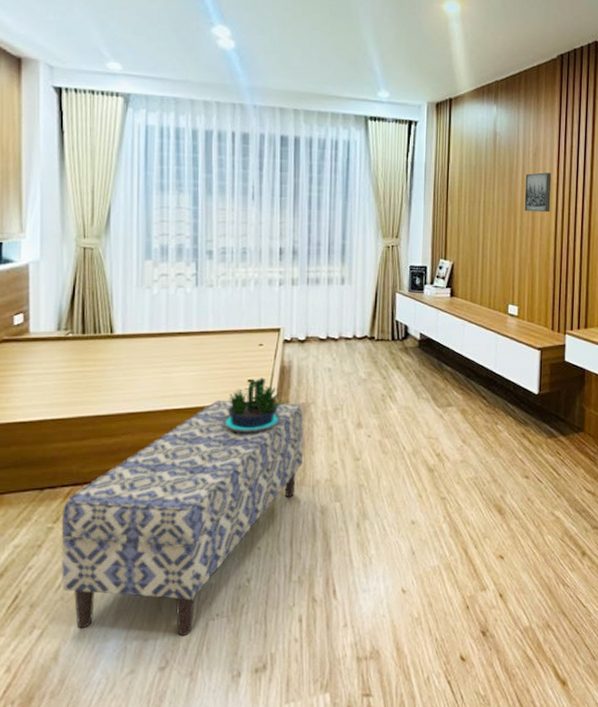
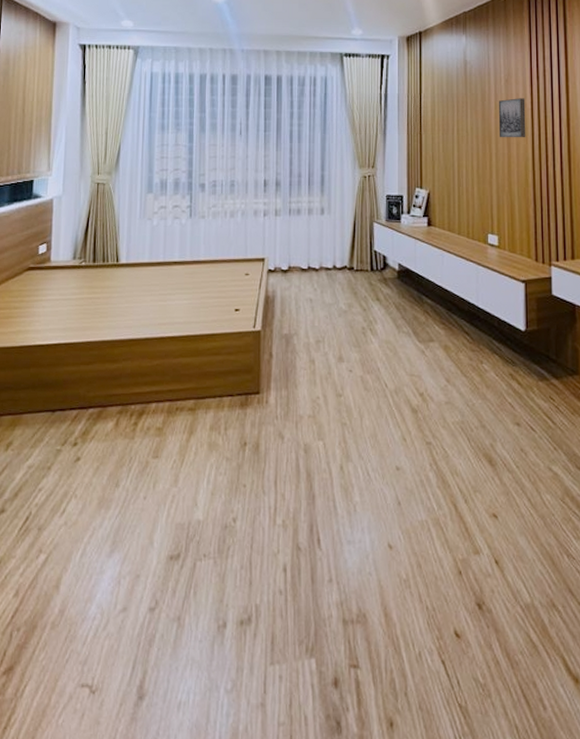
bench: present [61,400,304,637] -> none [66,328,287,576]
potted plant: present [222,377,291,432] -> none [211,307,275,363]

